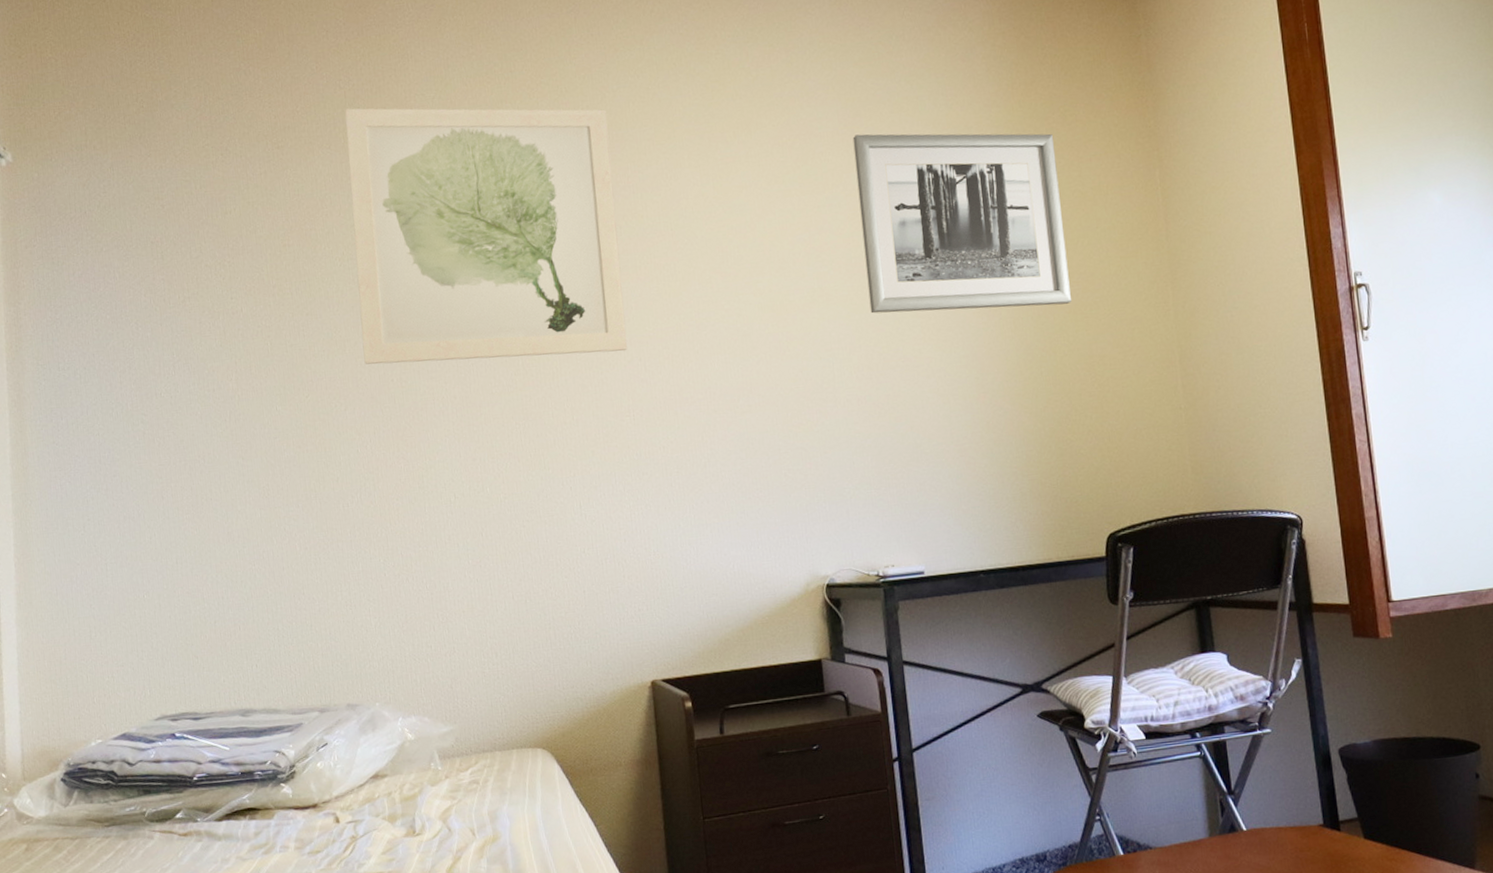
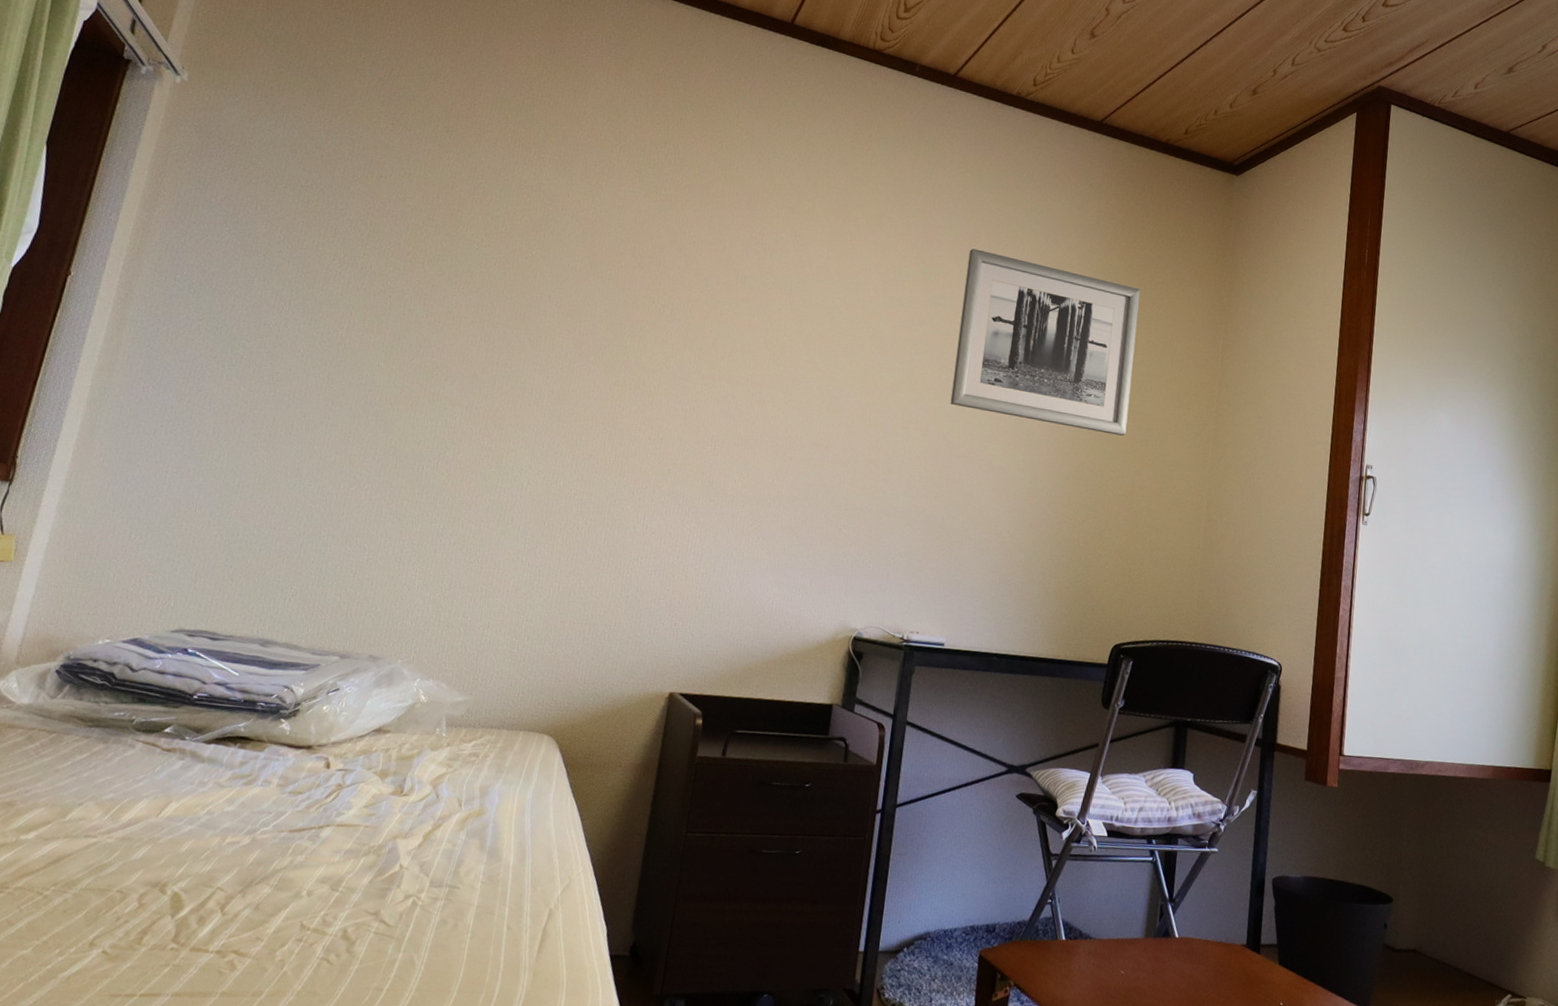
wall art: present [345,108,628,365] -> none [475,113,758,387]

